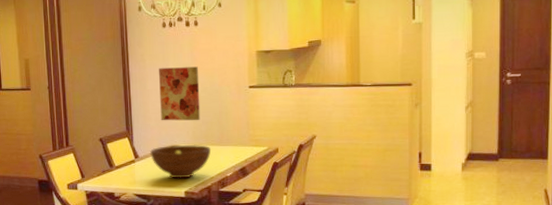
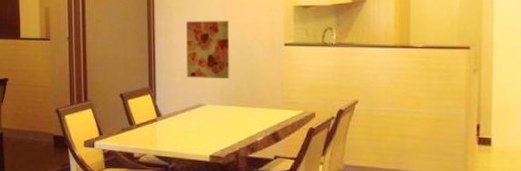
fruit bowl: present [149,144,212,179] -> none [173,104,241,141]

